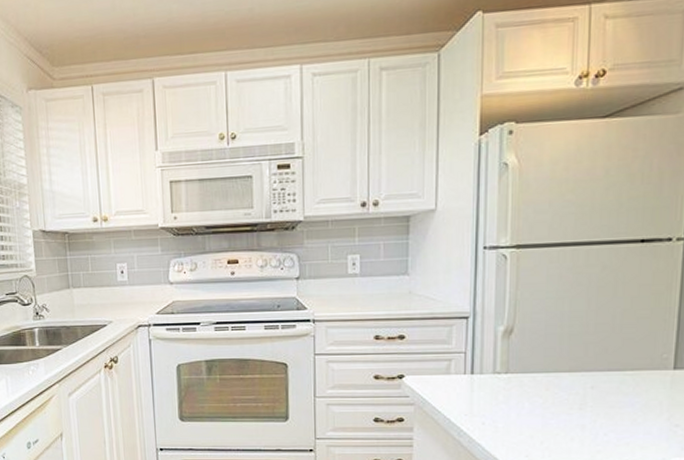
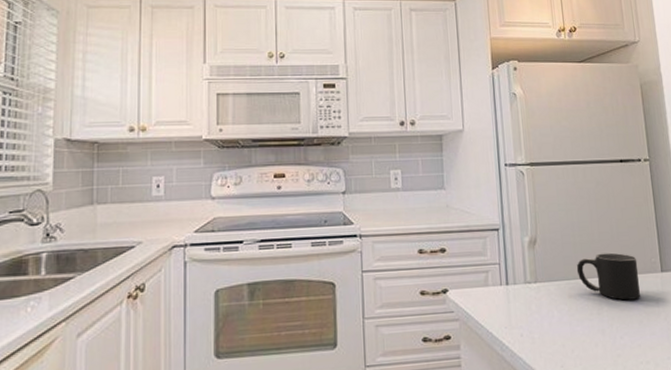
mug: none [559,346,643,397] -> present [576,252,640,301]

